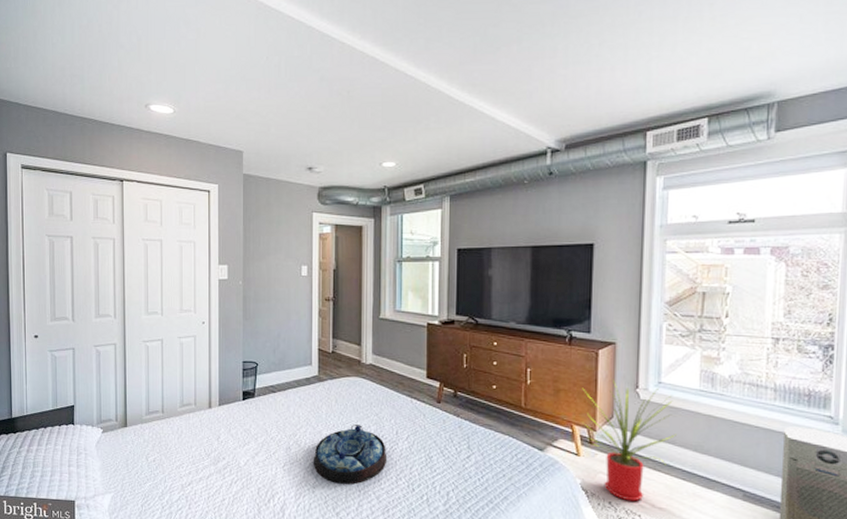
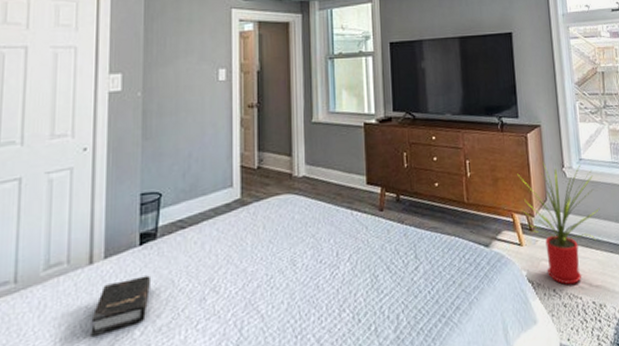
hardback book: none [211,423,252,459] -> present [91,275,152,336]
serving tray: present [313,424,388,484] -> none [235,252,328,334]

